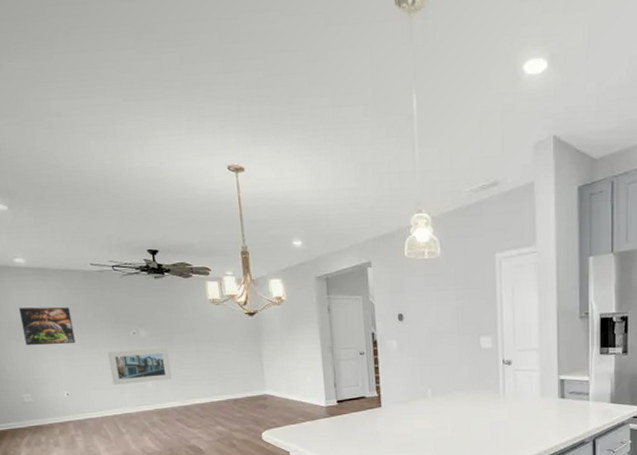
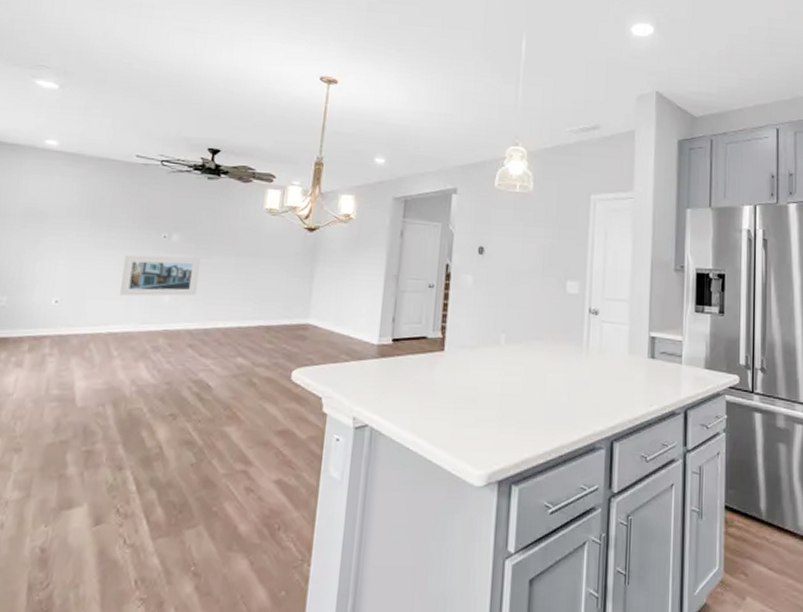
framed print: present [19,307,76,346] -> none [24,193,95,242]

